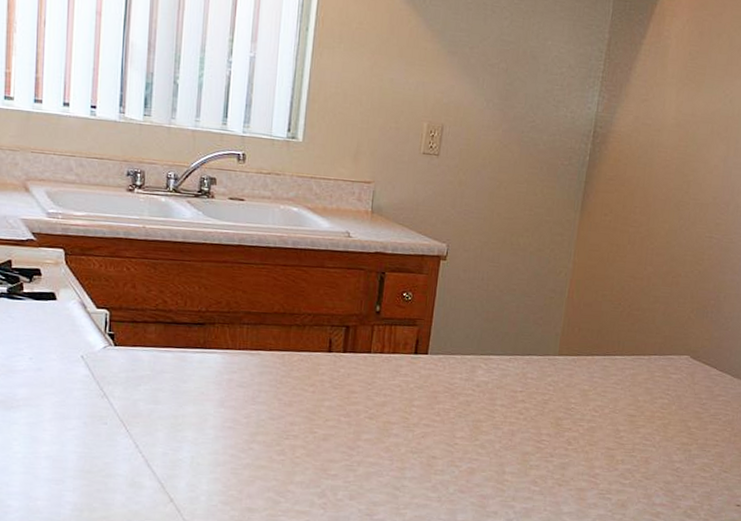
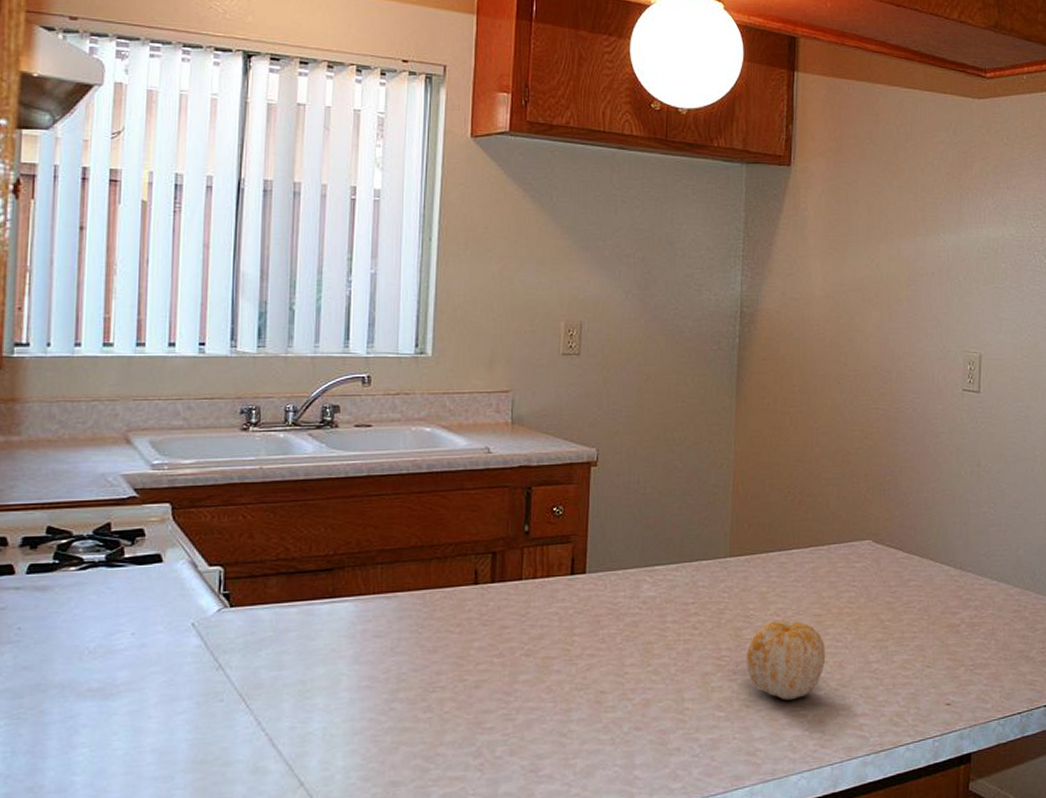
fruit: none [562,415,635,485] -> present [746,620,826,701]

